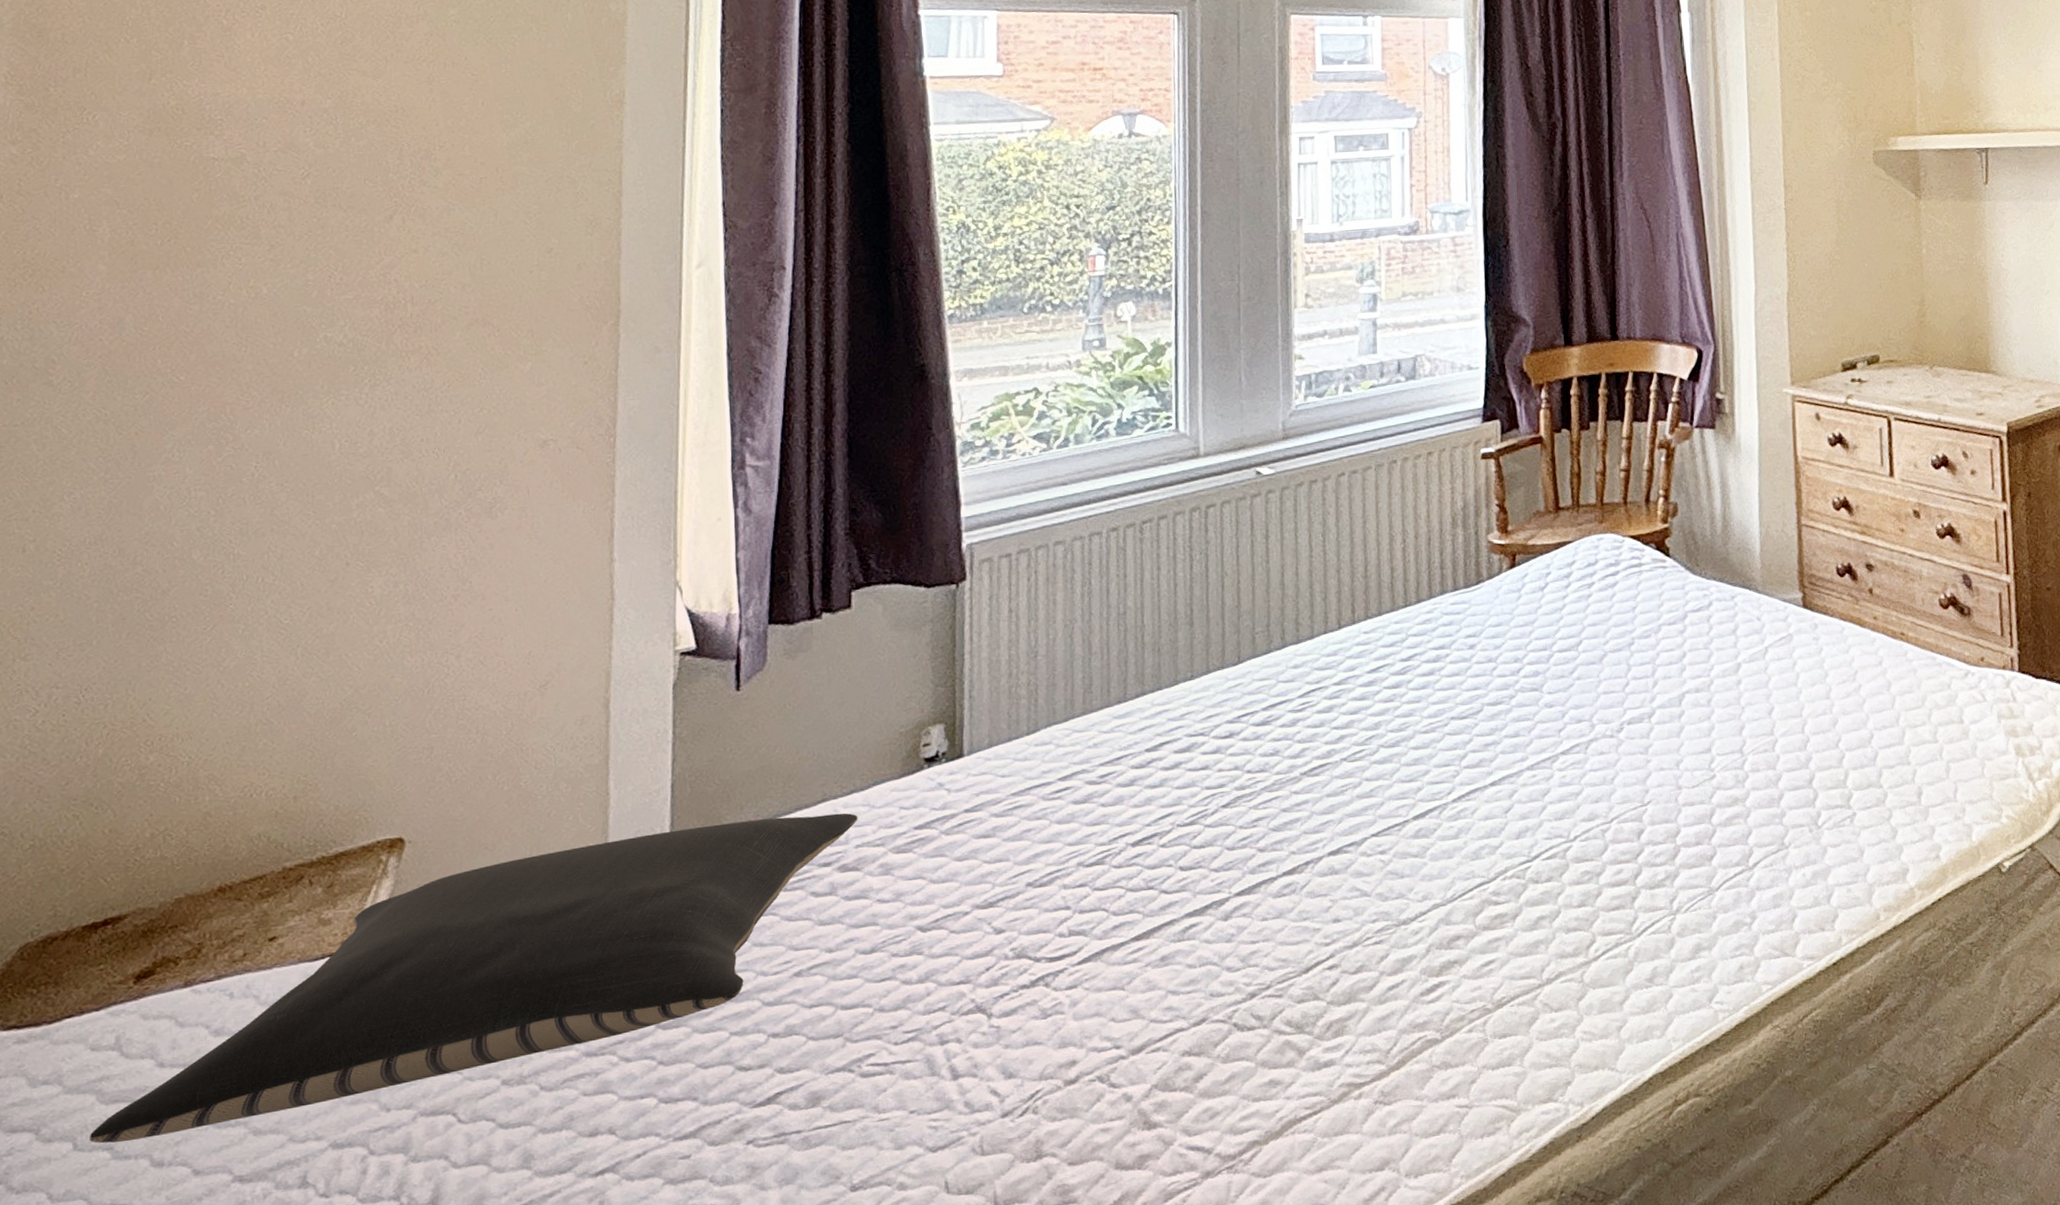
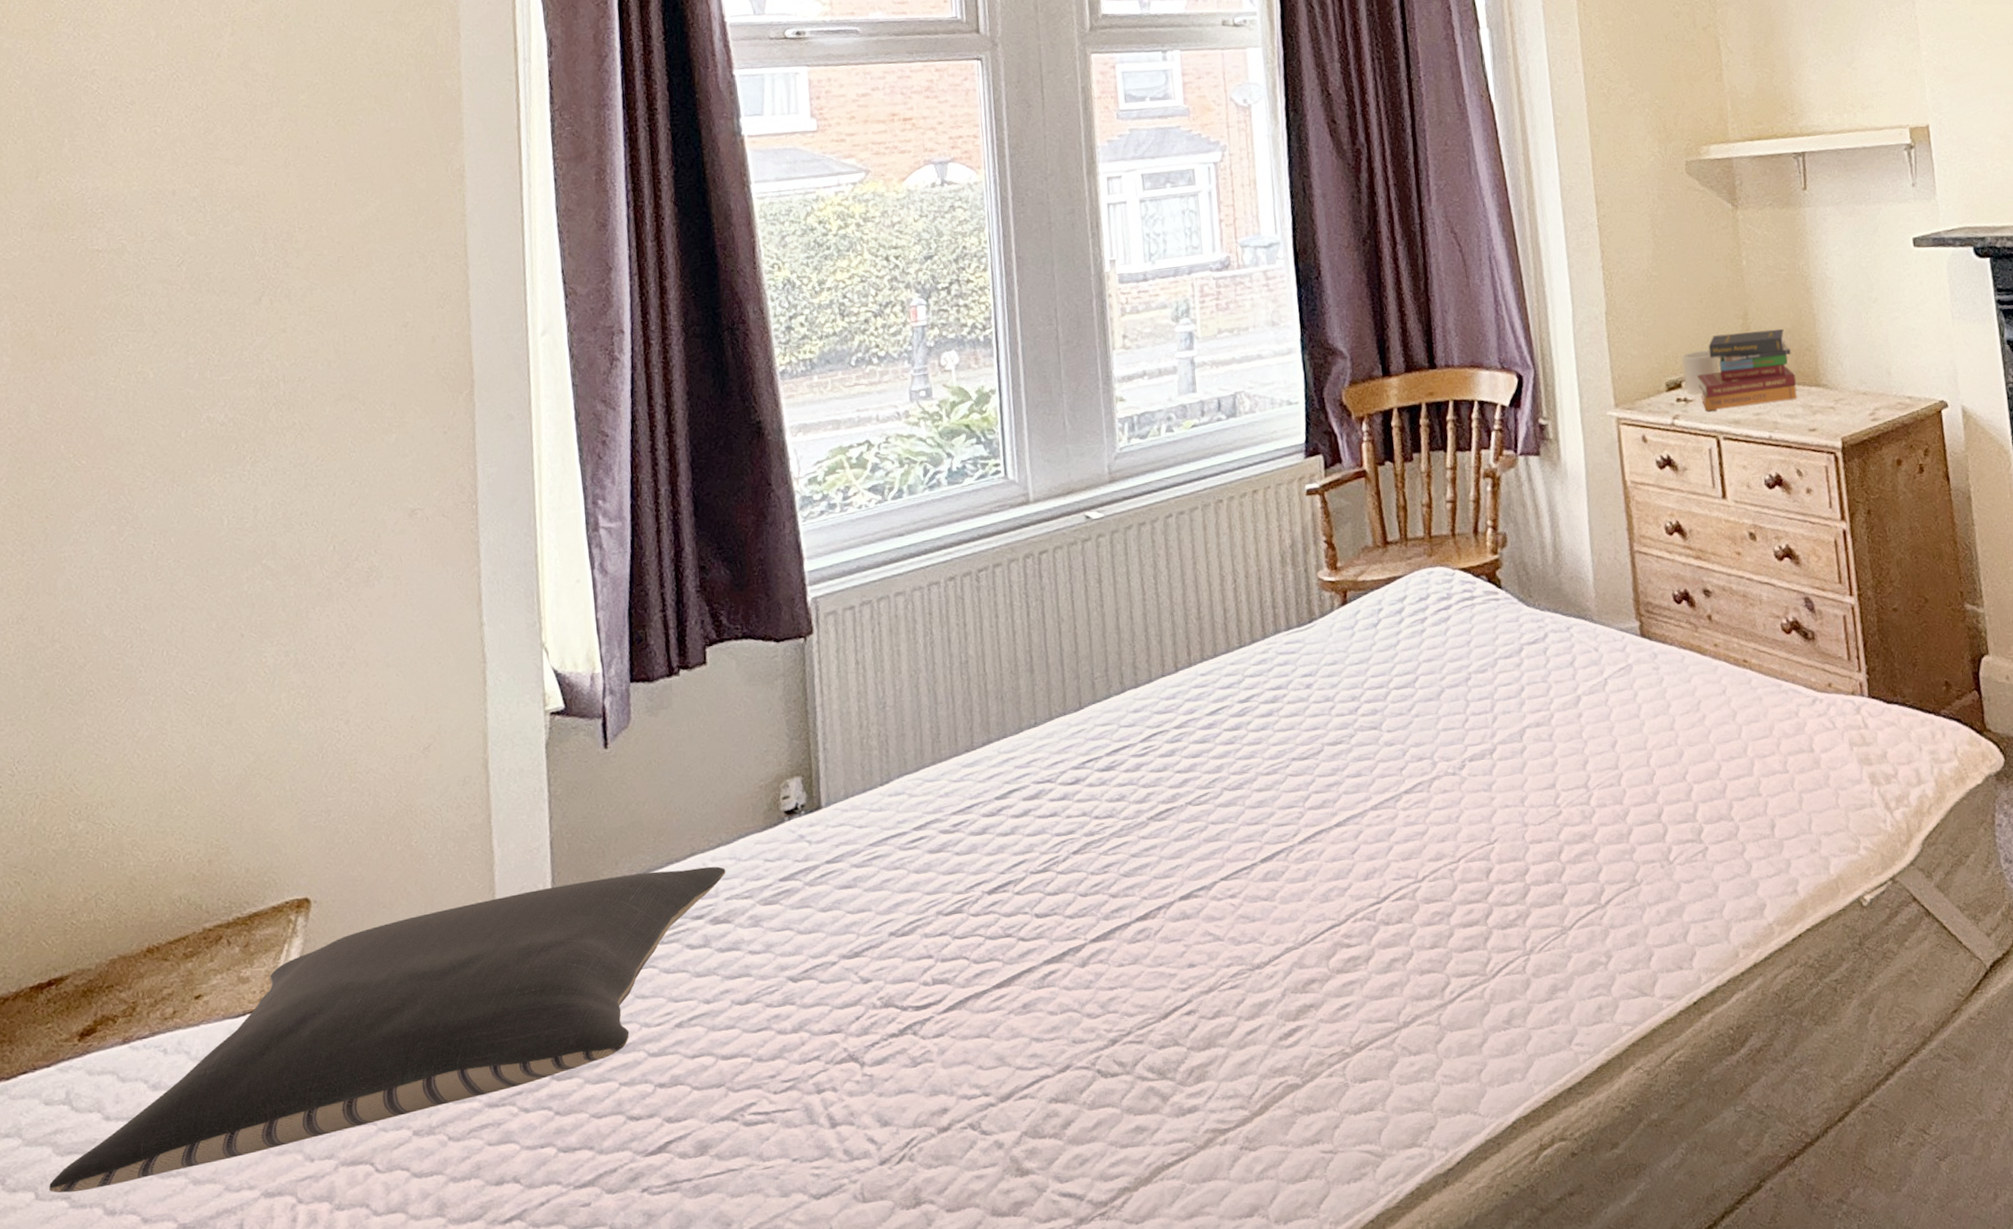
mug: none [1858,333,1896,376] -> present [1681,350,1721,395]
books: none [1871,316,1968,392] -> present [1696,328,1797,411]

